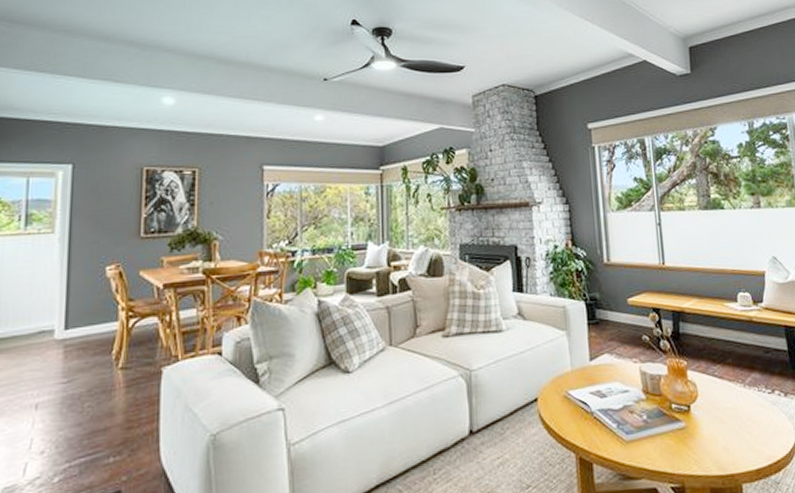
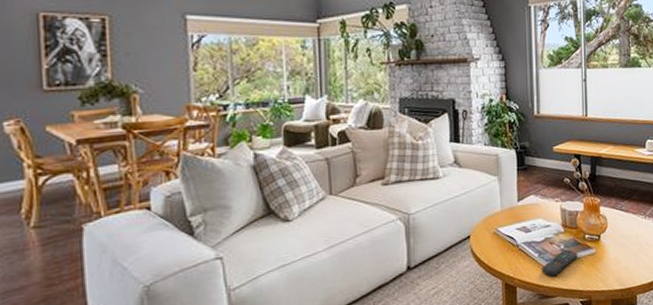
remote control: none [621,420,665,453] -> present [542,249,578,277]

